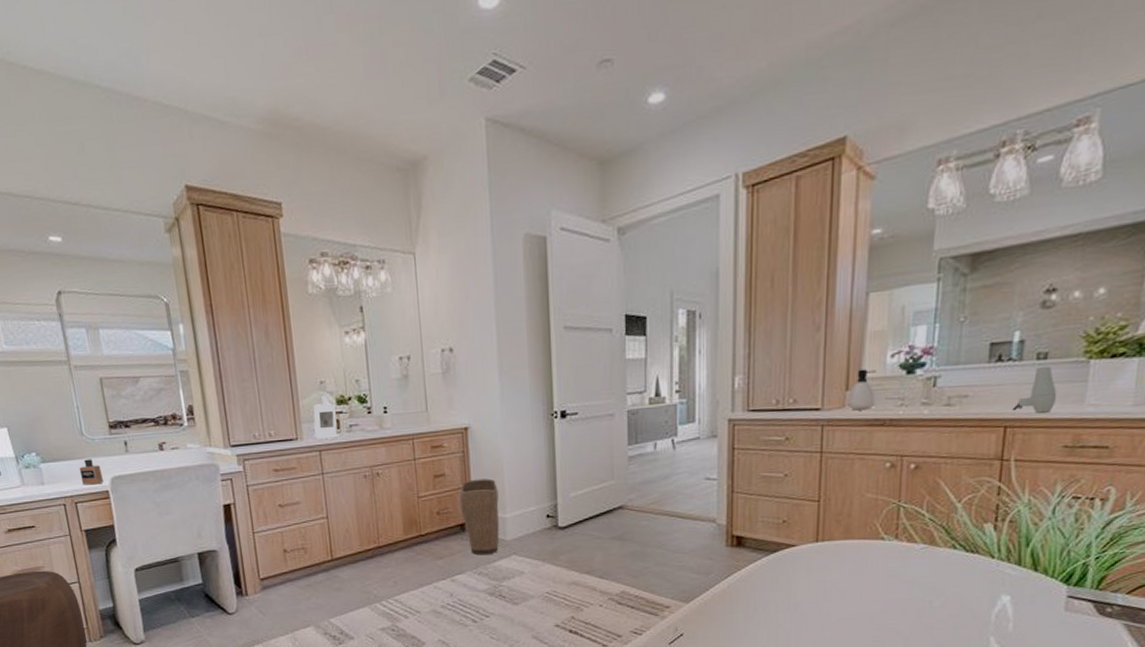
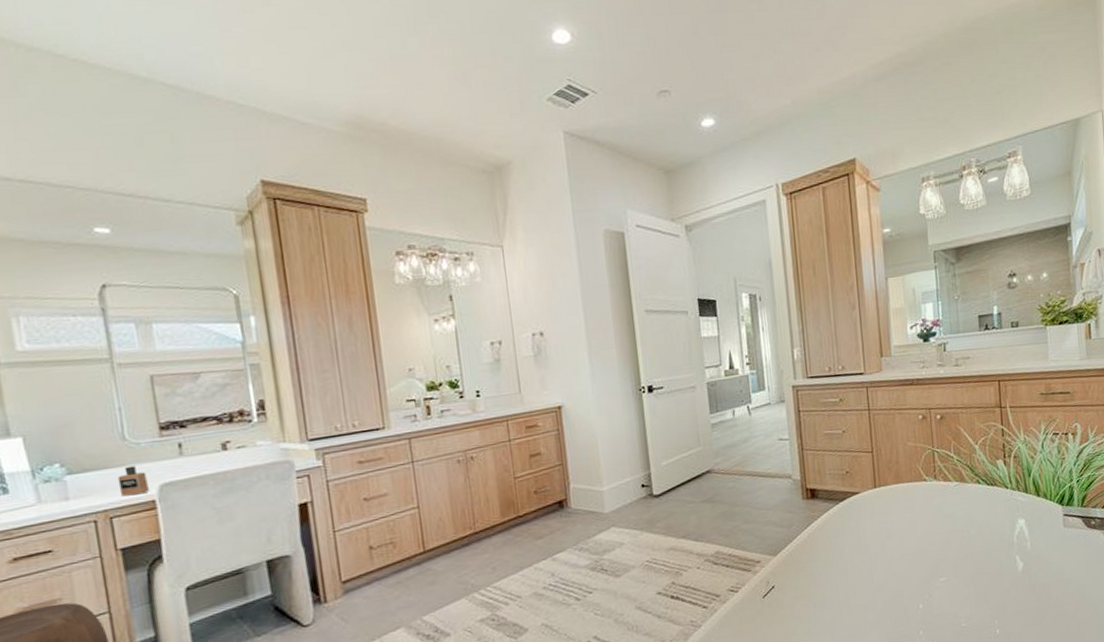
tissue box: present [313,395,338,439] -> none [401,382,428,427]
laundry basket: present [459,478,500,554] -> none [556,454,598,531]
soap dispenser: present [846,369,877,411] -> none [882,339,904,374]
hair dryer: present [1012,366,1058,415] -> none [1001,332,1030,370]

